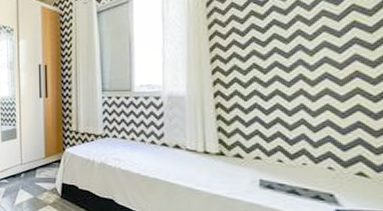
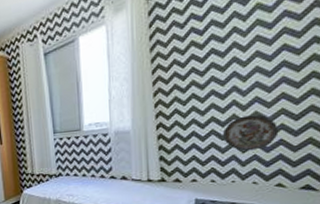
decorative plate: none [290,92,355,131] -> present [223,115,279,151]

